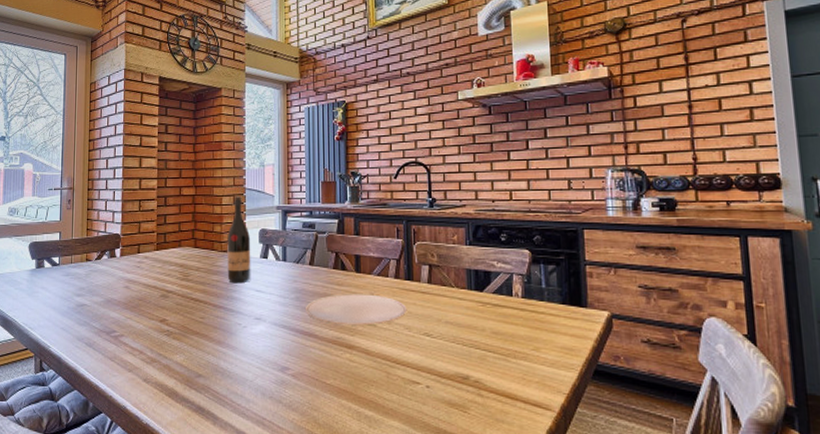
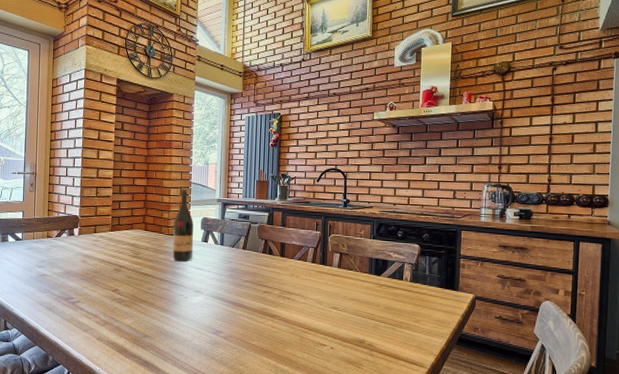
plate: present [306,294,407,326] -> none [238,274,320,300]

